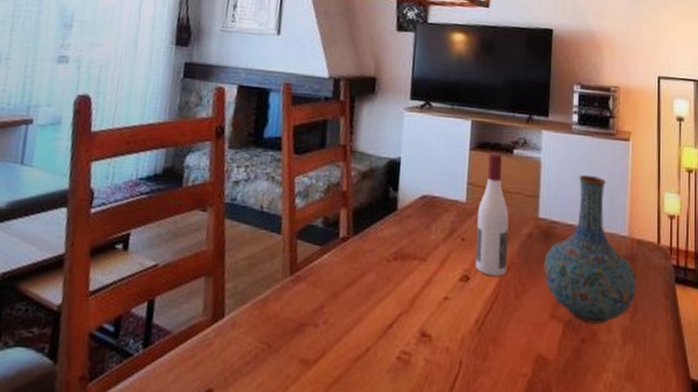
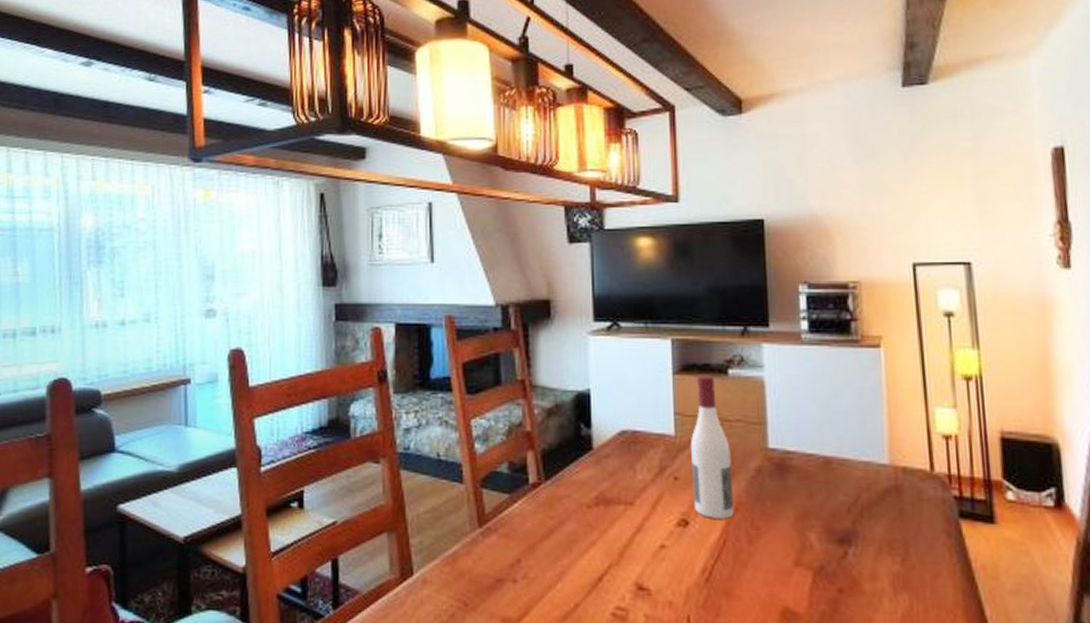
vase: present [543,174,637,324] -> none [780,393,907,571]

